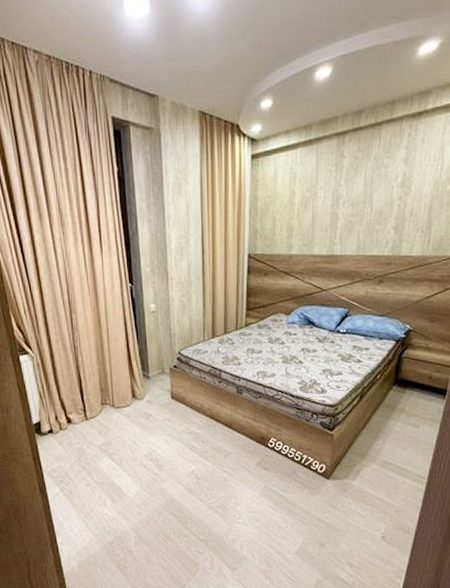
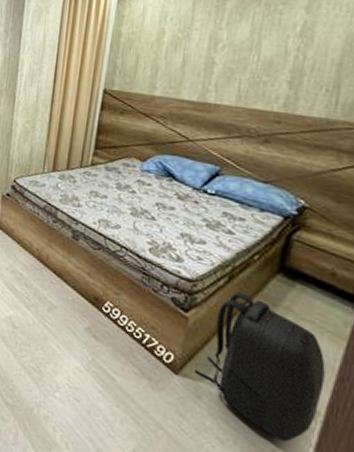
backpack: none [340,406,427,505] -> present [193,292,326,442]

